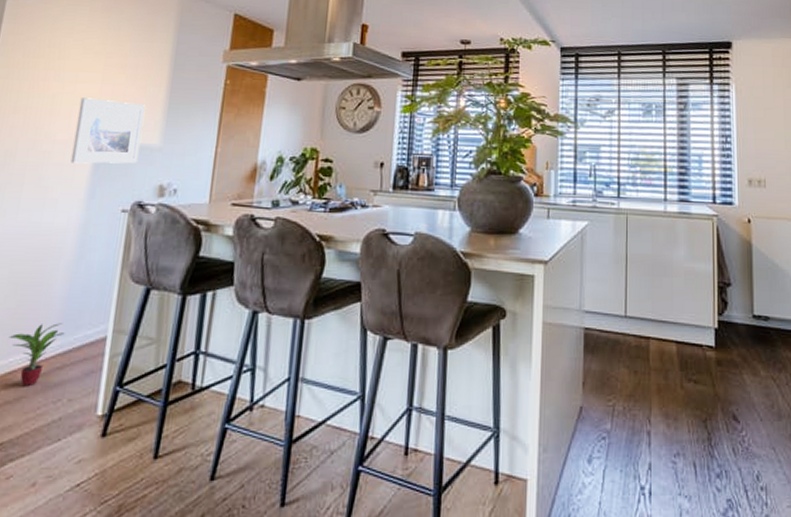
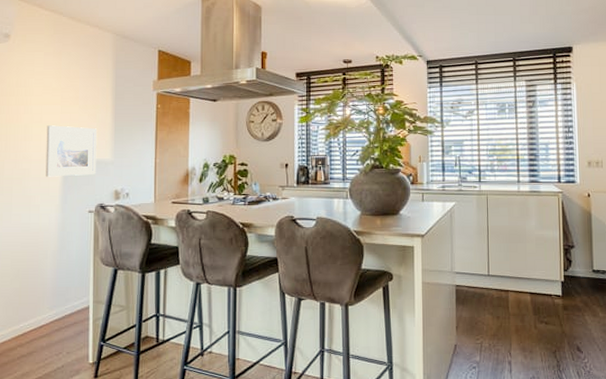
potted plant: present [8,323,65,387] -> none [17,297,58,345]

